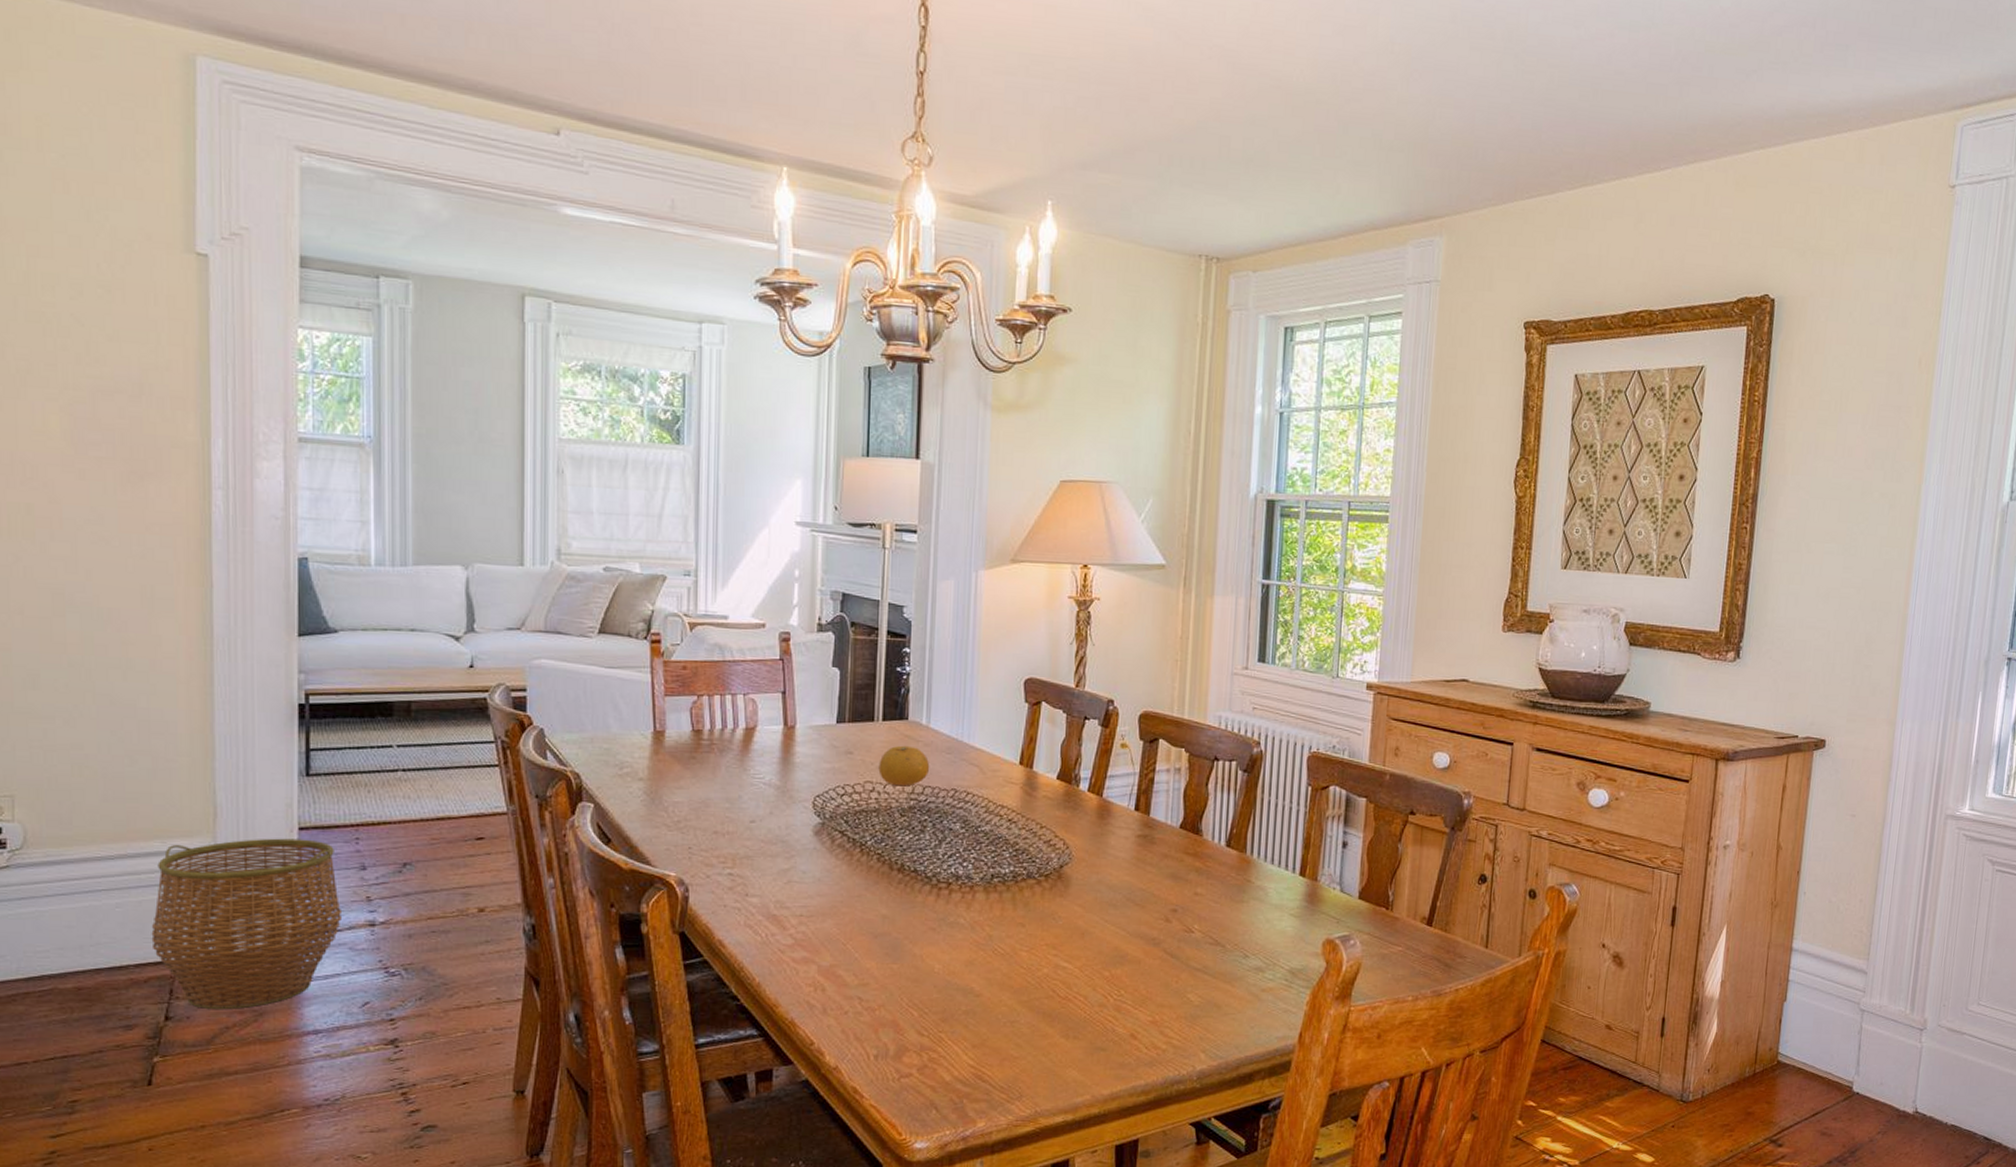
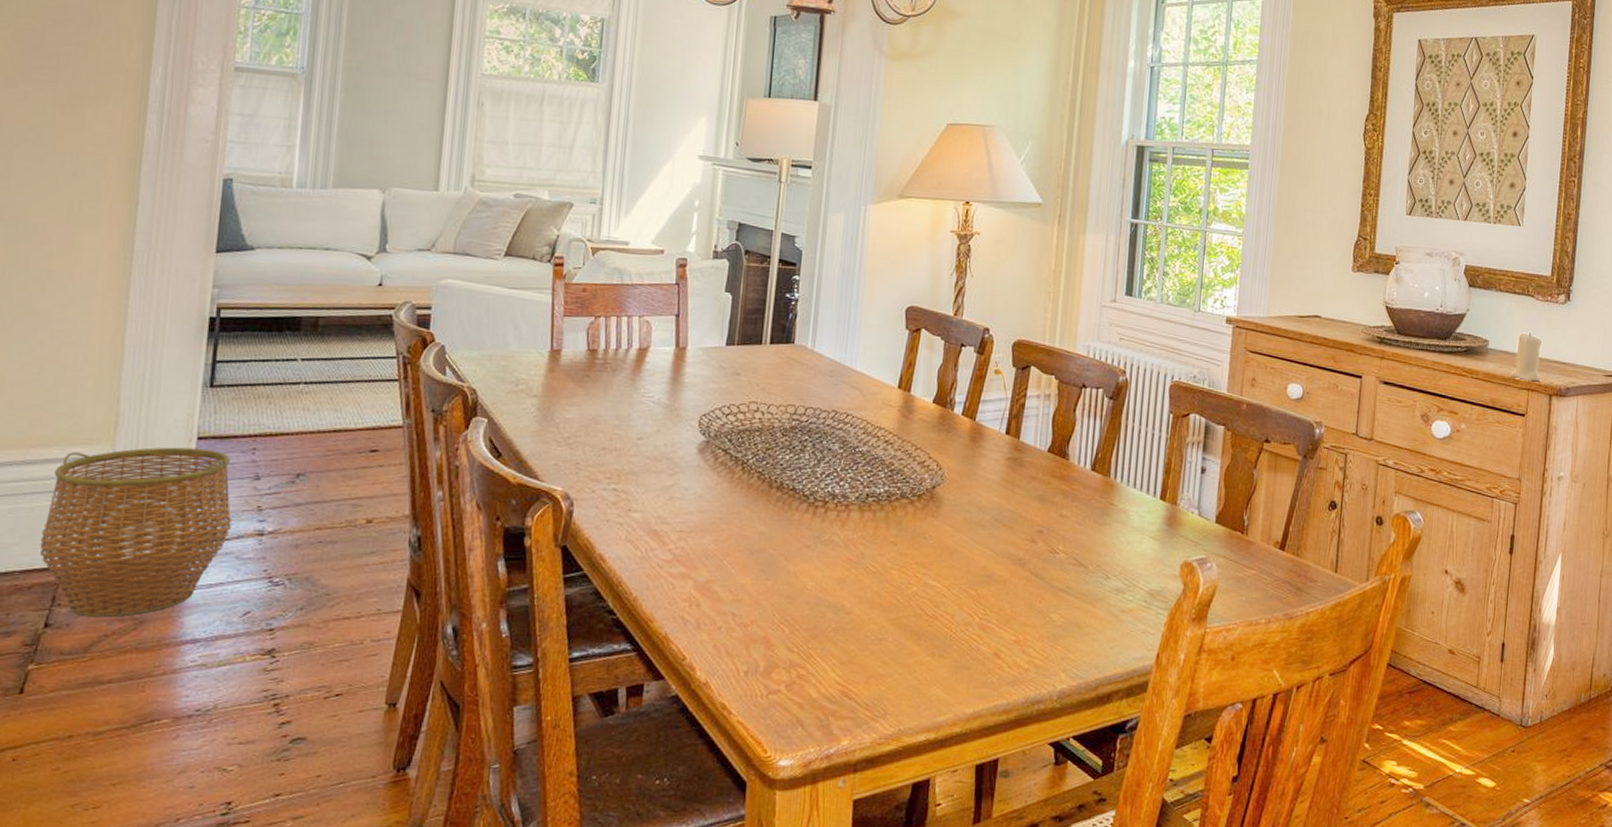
fruit: present [878,745,930,786] -> none [763,367,813,407]
candle: none [1674,693,1709,746] -> present [1510,332,1542,382]

